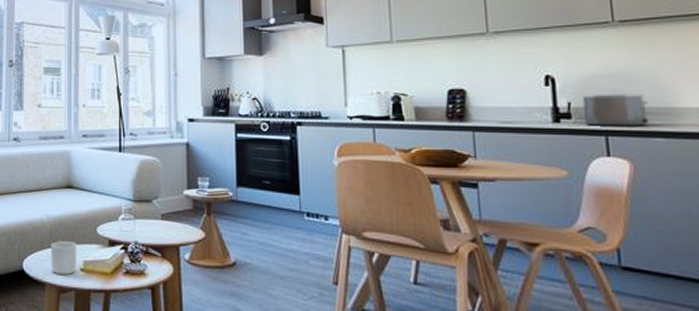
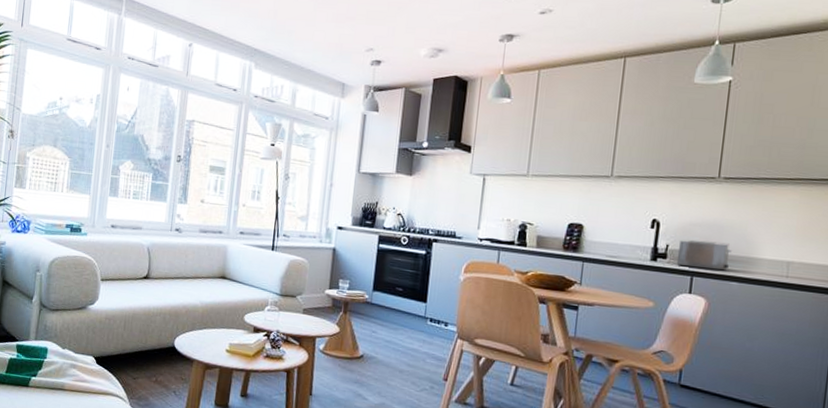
mug: present [50,241,77,276] -> none [199,324,225,354]

